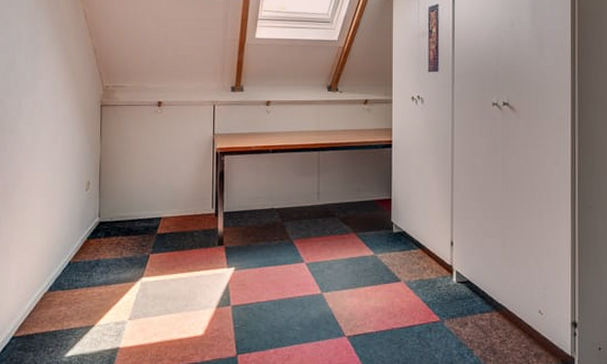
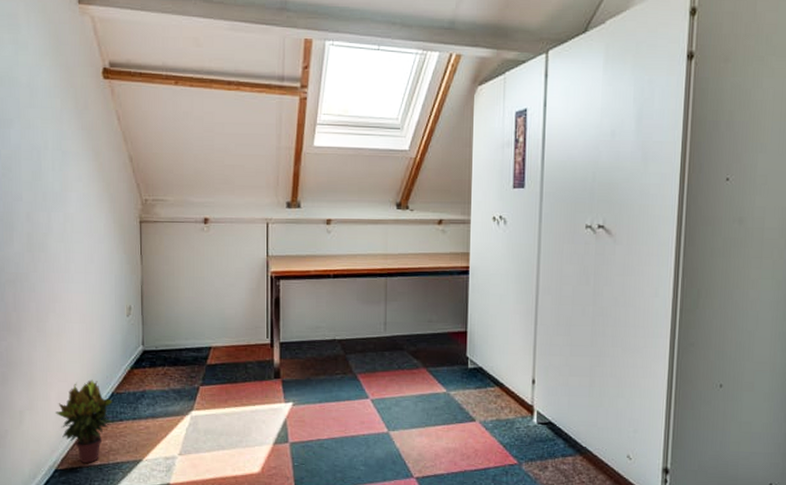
potted plant: none [16,250,70,330] -> present [56,379,113,463]

